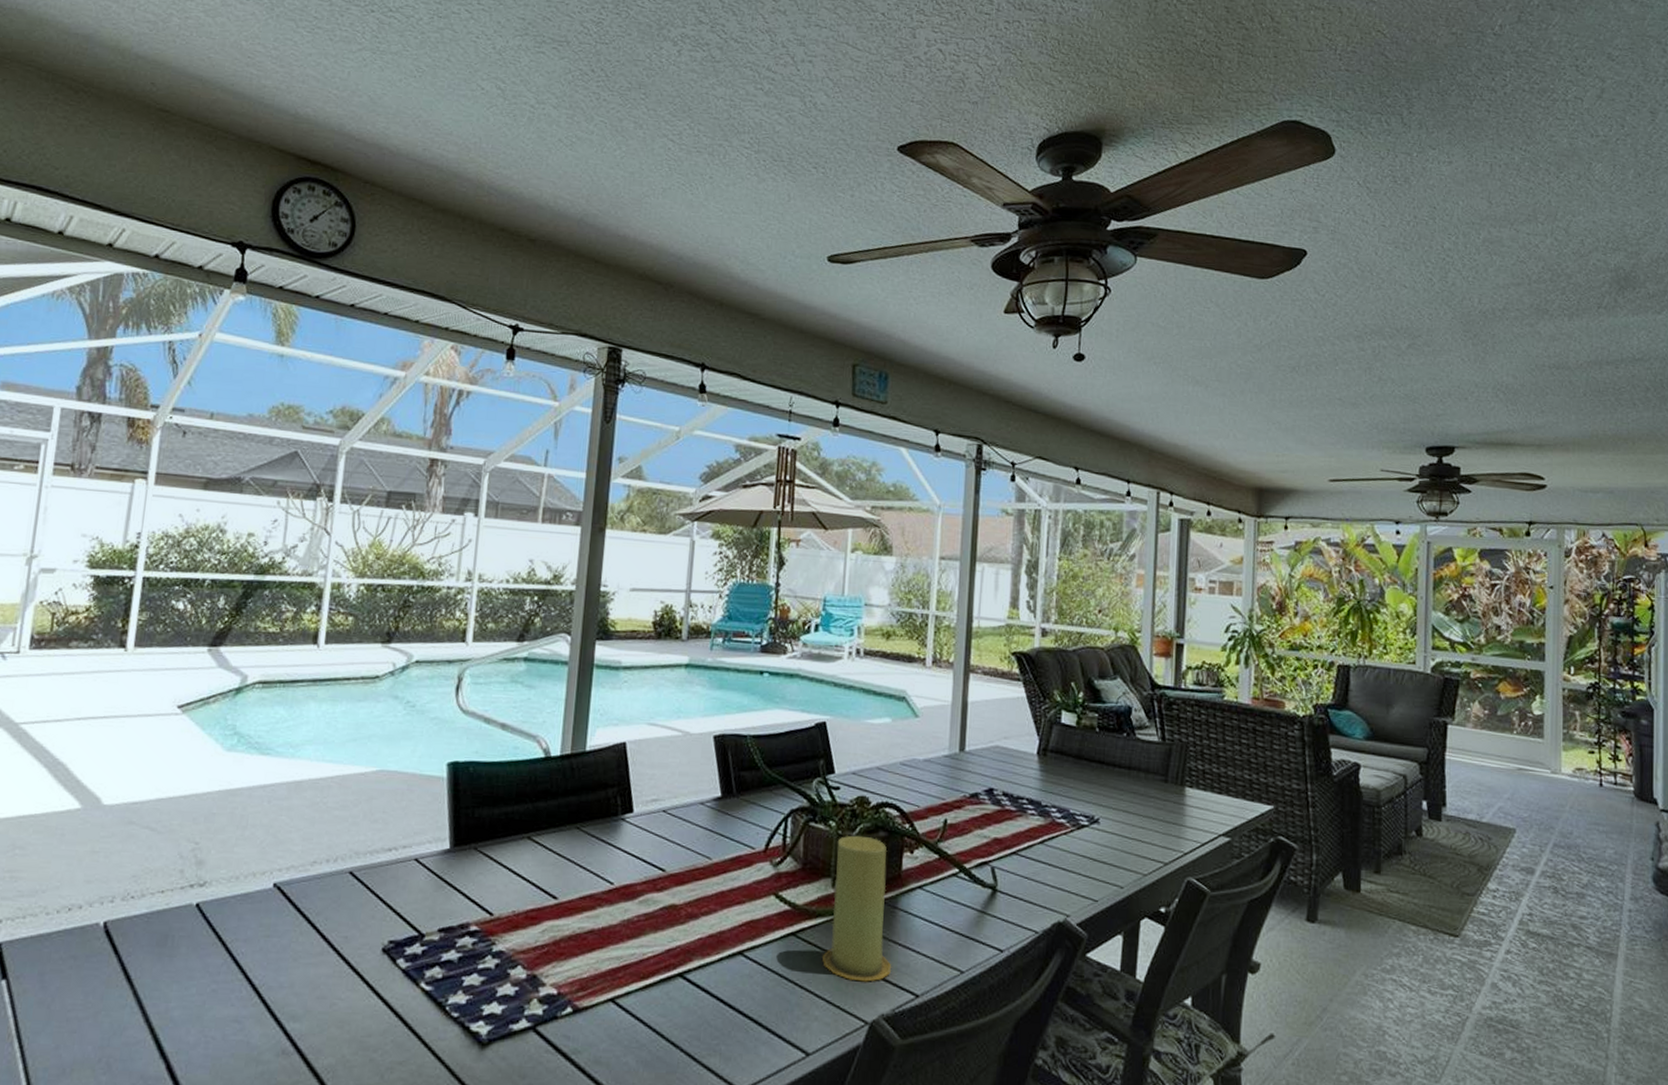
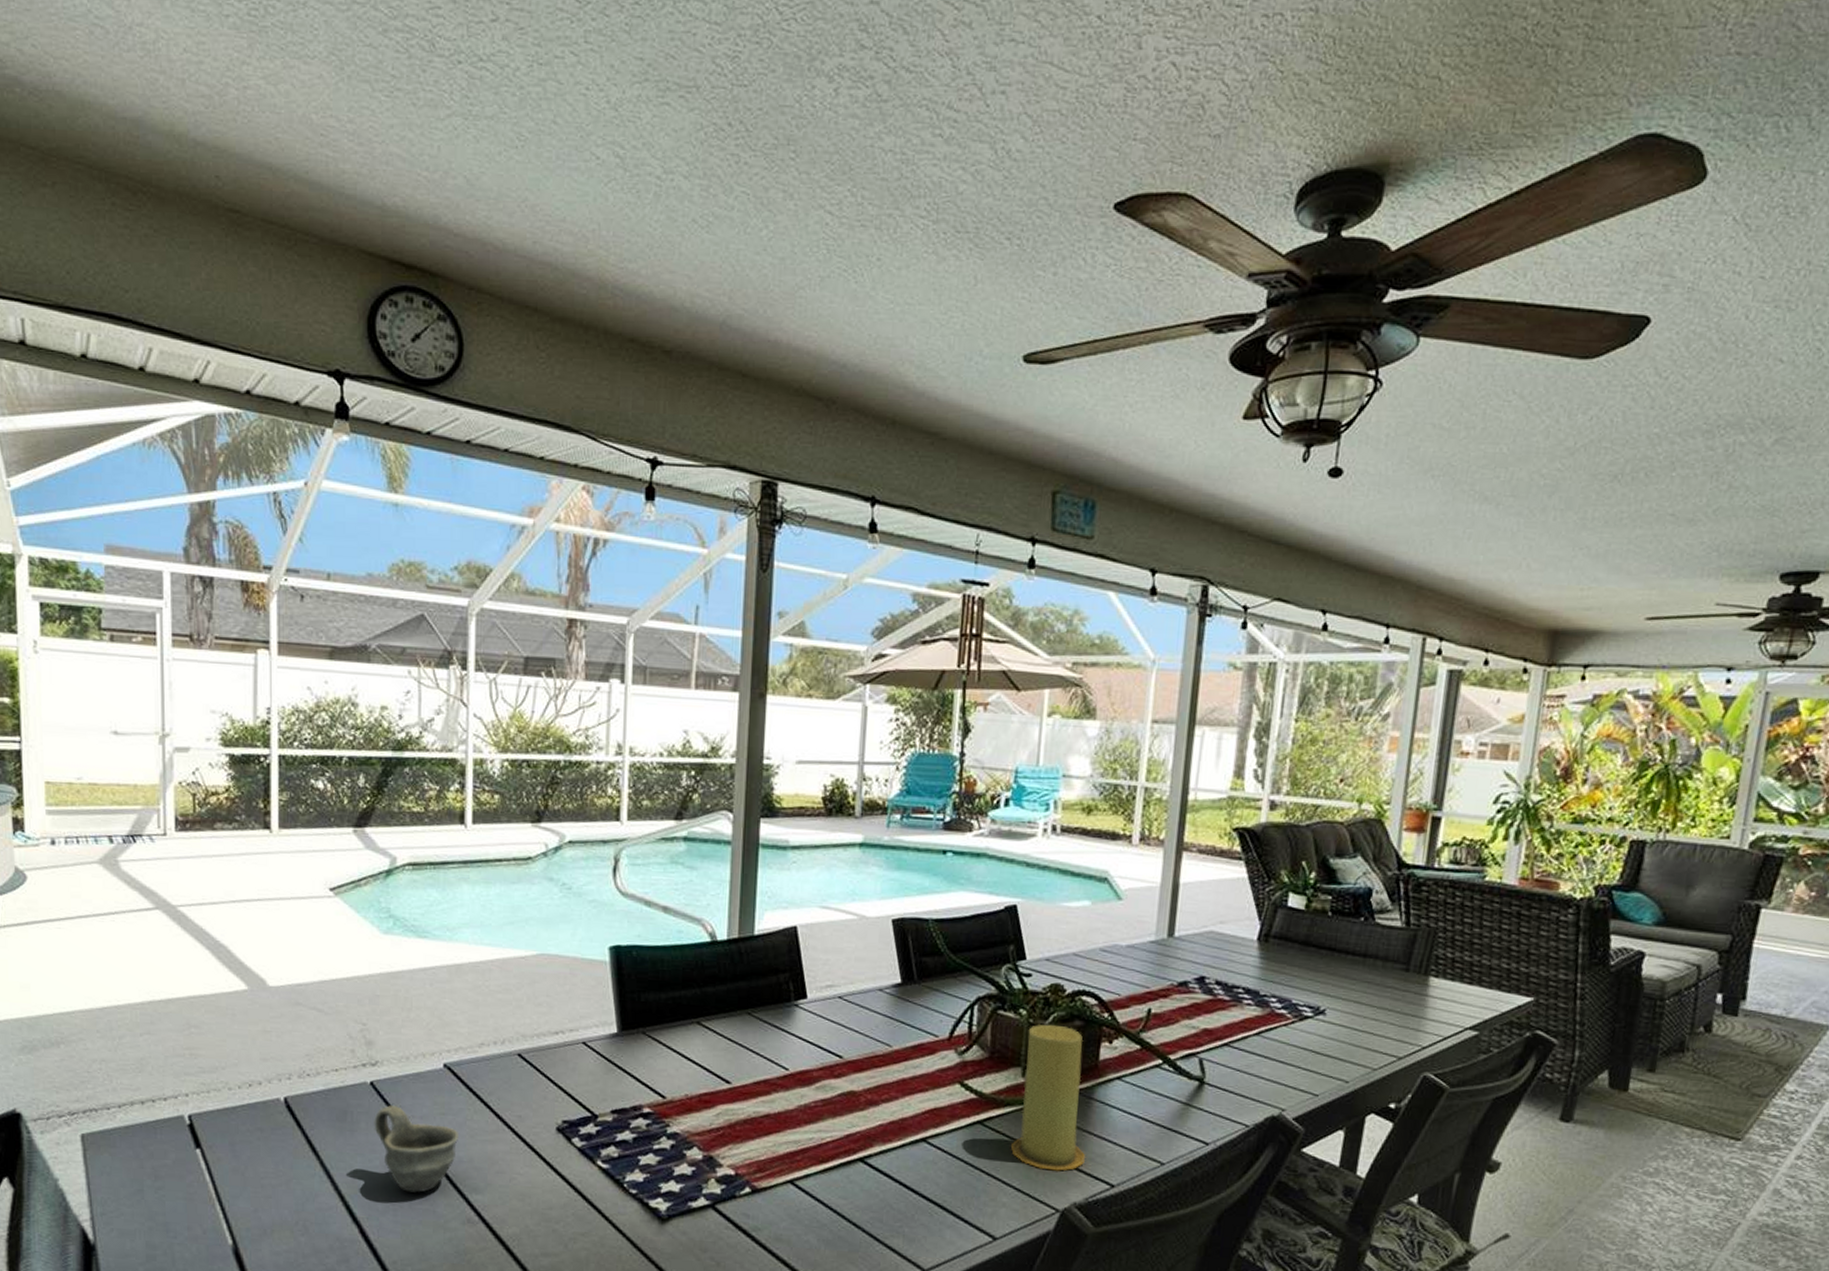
cup: none [194,928,283,1023] -> present [374,1105,460,1193]

